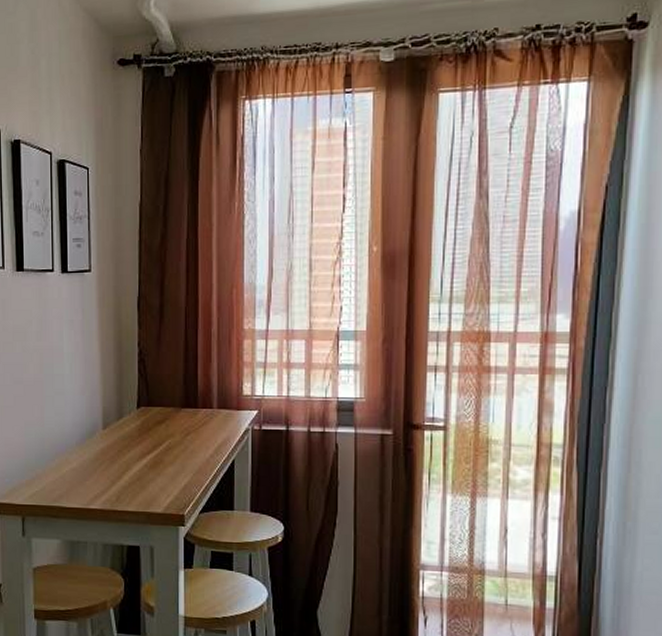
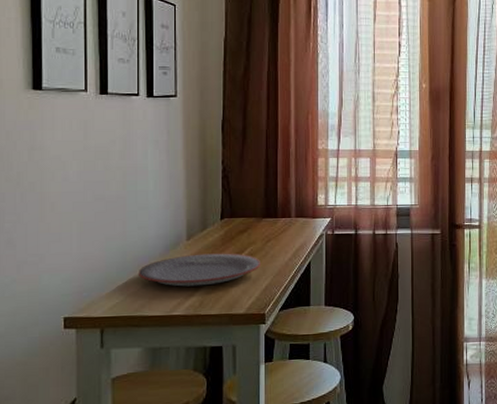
plate: none [55,444,181,480] -> present [138,253,262,287]

